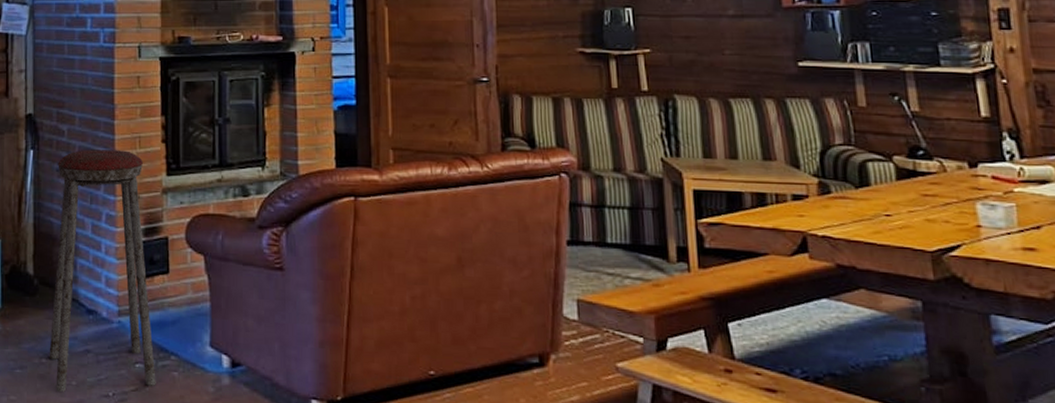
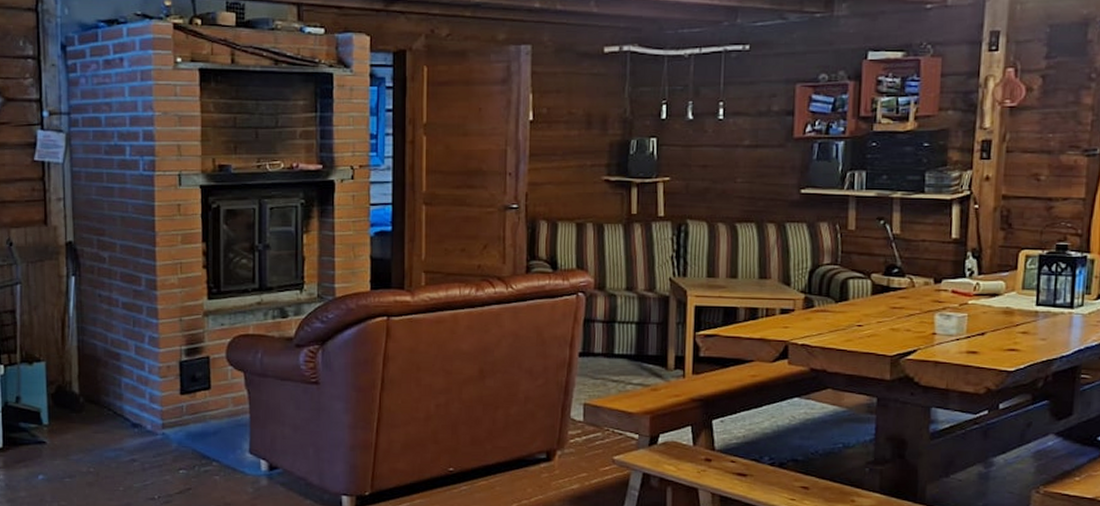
music stool: present [49,149,156,392] -> none [96,275,199,497]

